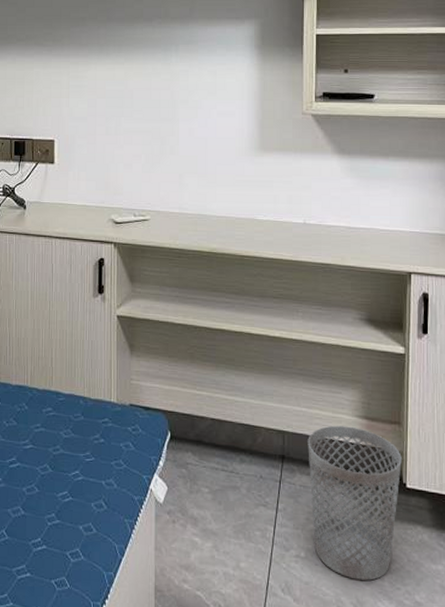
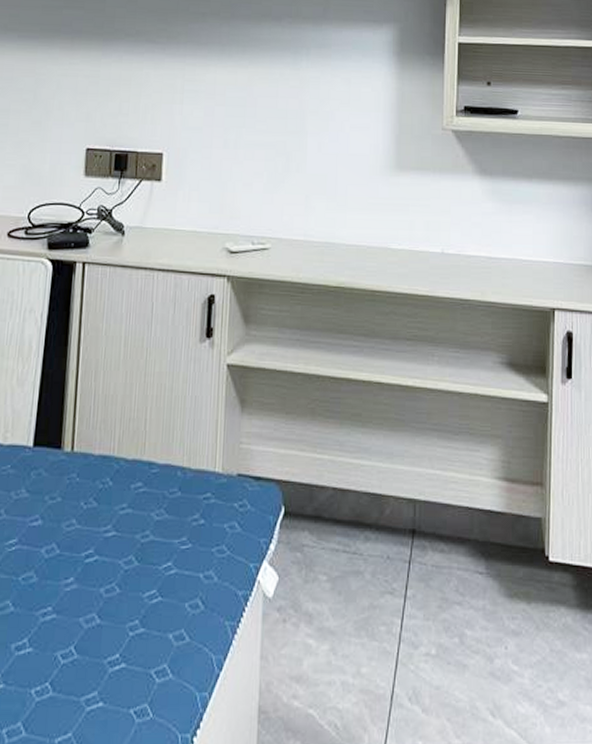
wastebasket: present [308,425,402,581] -> none [441,490,544,679]

